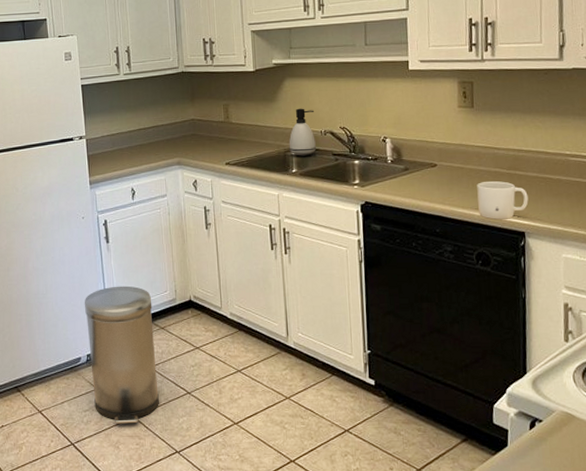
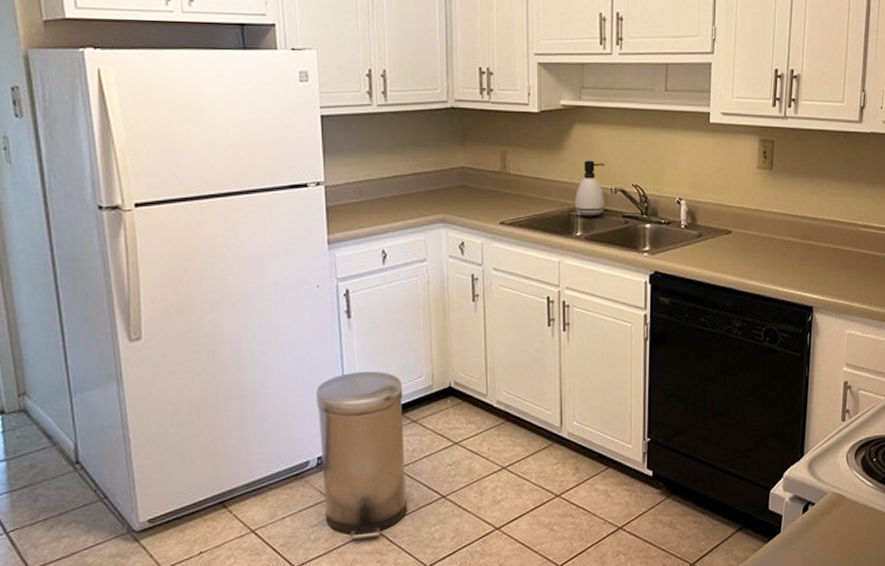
mug: present [477,180,529,221] -> none [769,250,819,294]

